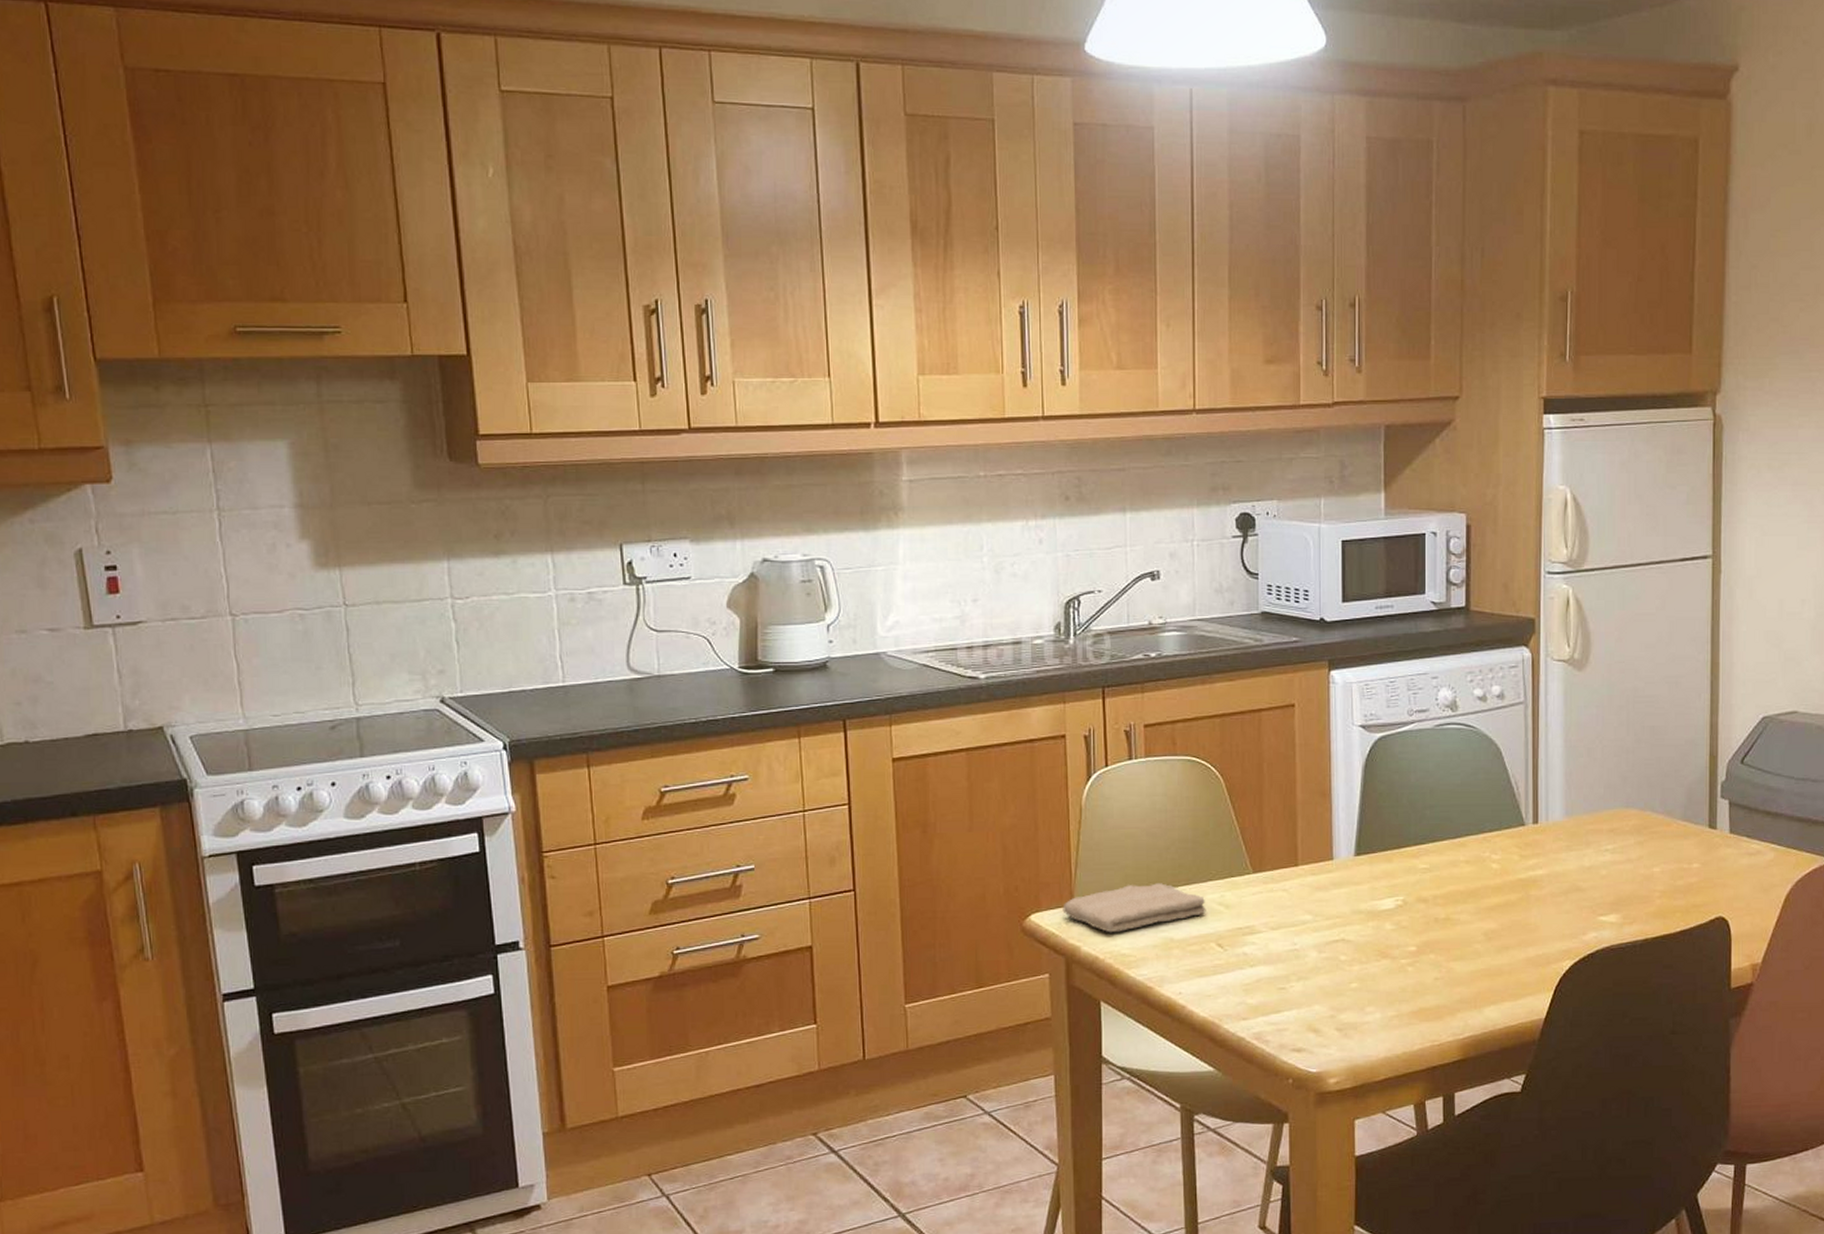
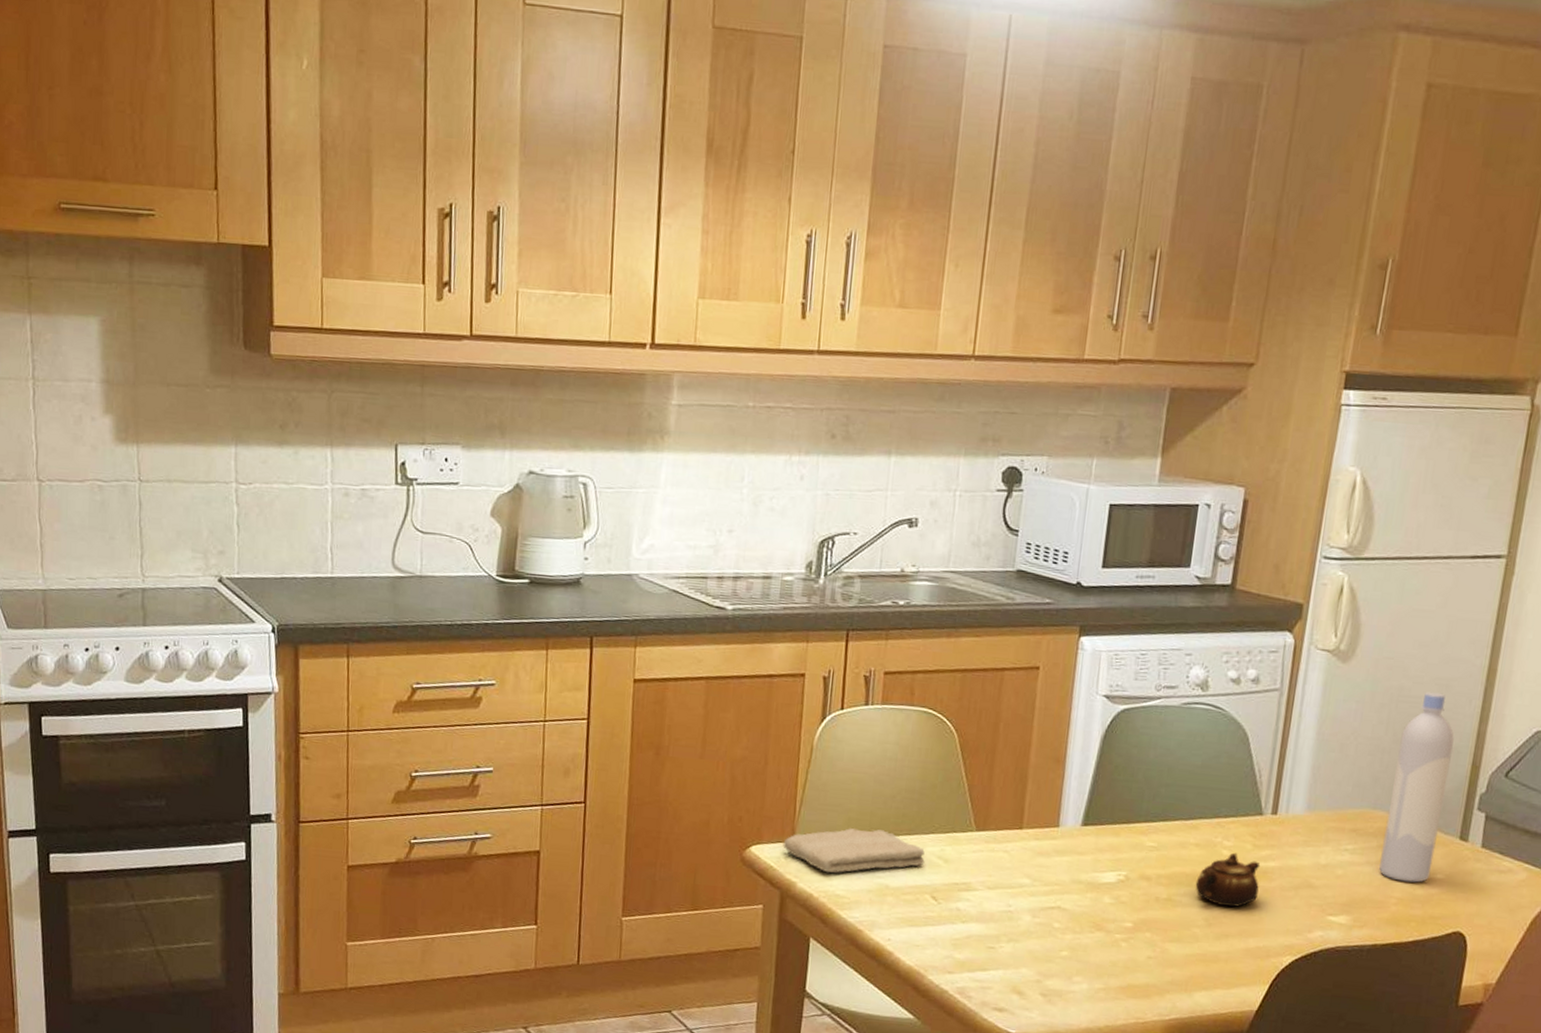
teapot: none [1471,865,1531,920] -> present [1195,852,1261,908]
bottle: none [1638,689,1691,875] -> present [1378,691,1454,883]

